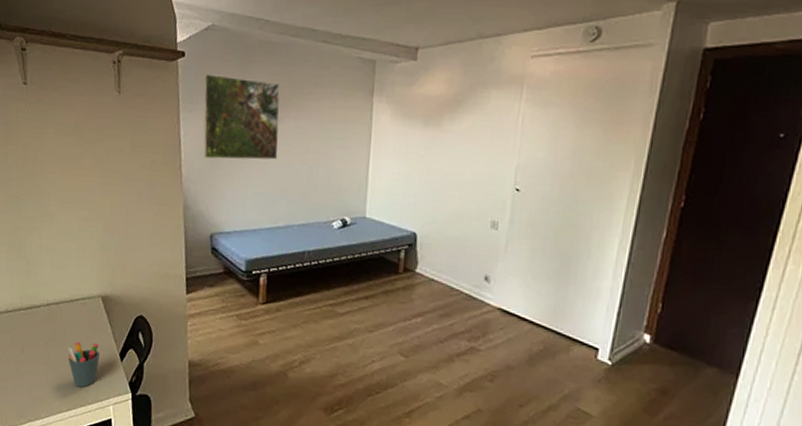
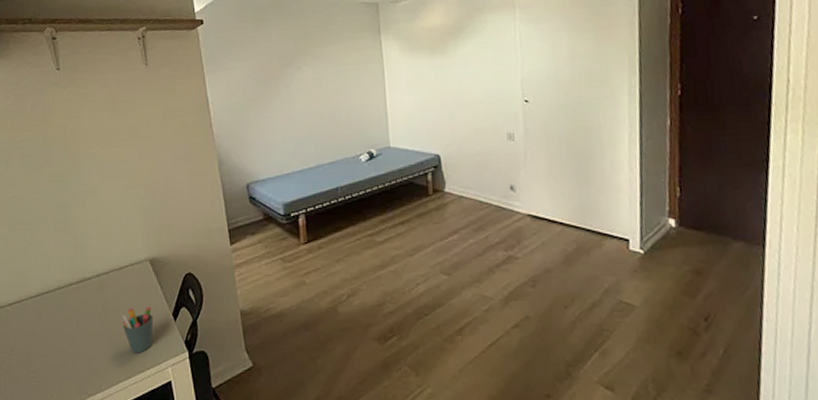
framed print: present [203,74,280,160] -> none [222,35,301,113]

